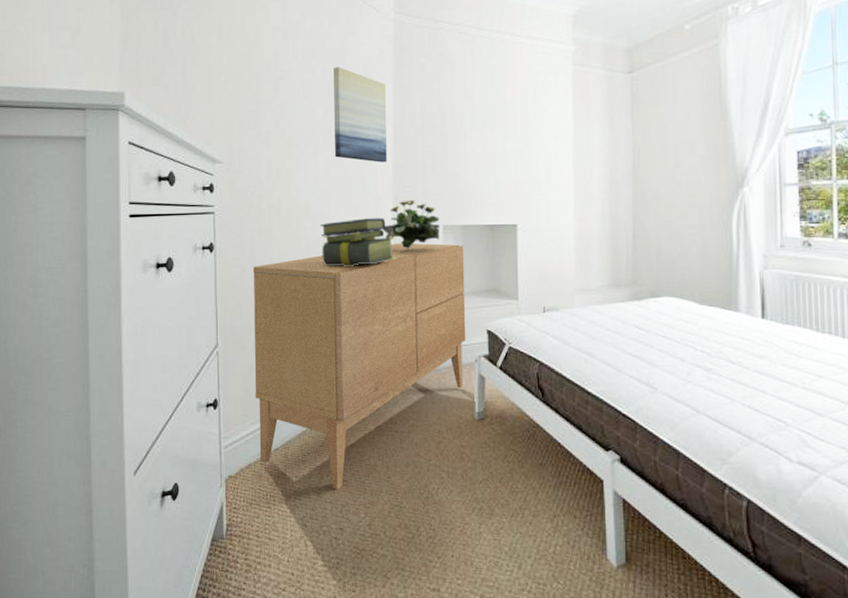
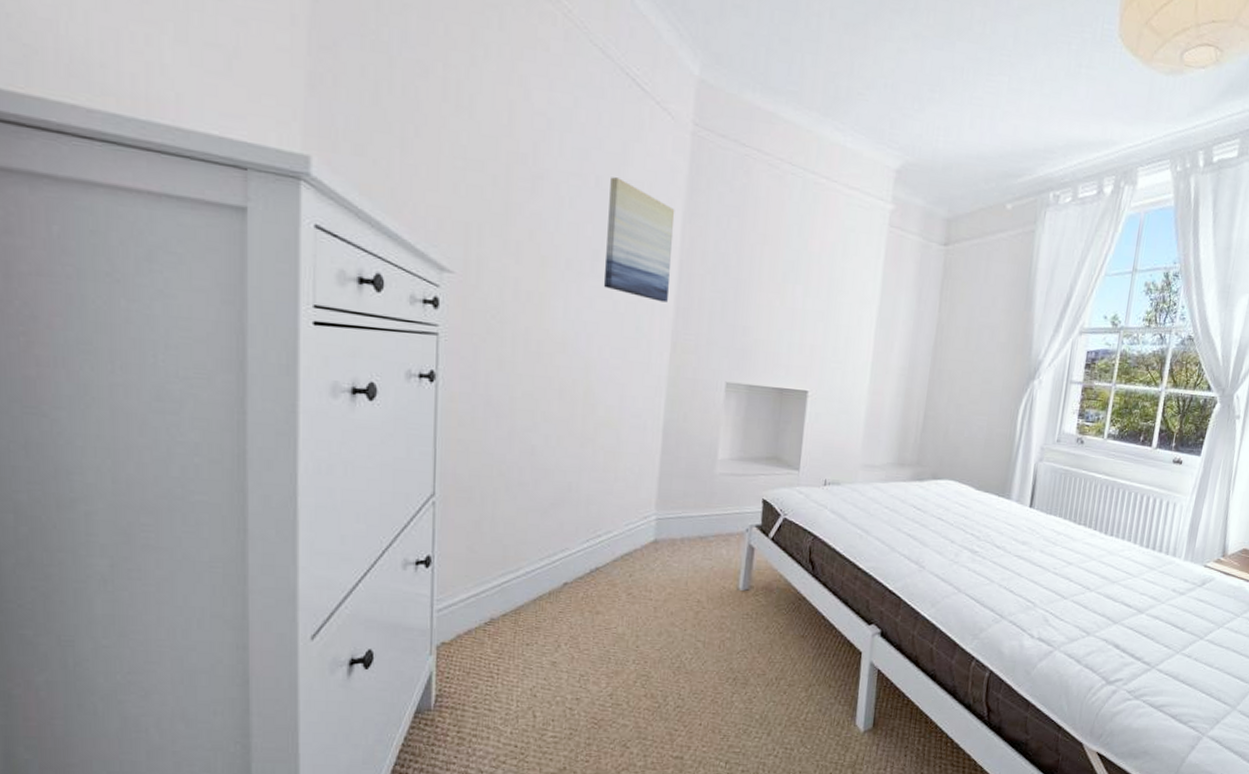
sideboard: present [253,243,466,490] -> none [481,396,747,659]
stack of books: present [320,218,395,266] -> none [578,363,667,418]
flowering plant: present [382,199,441,250] -> none [655,349,723,406]

